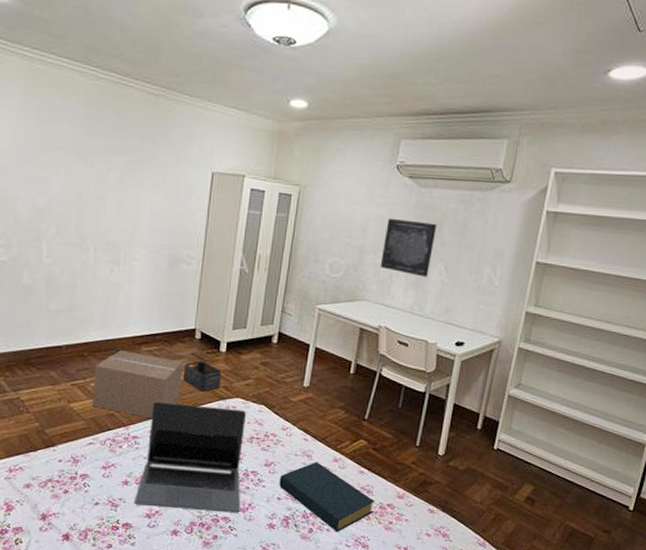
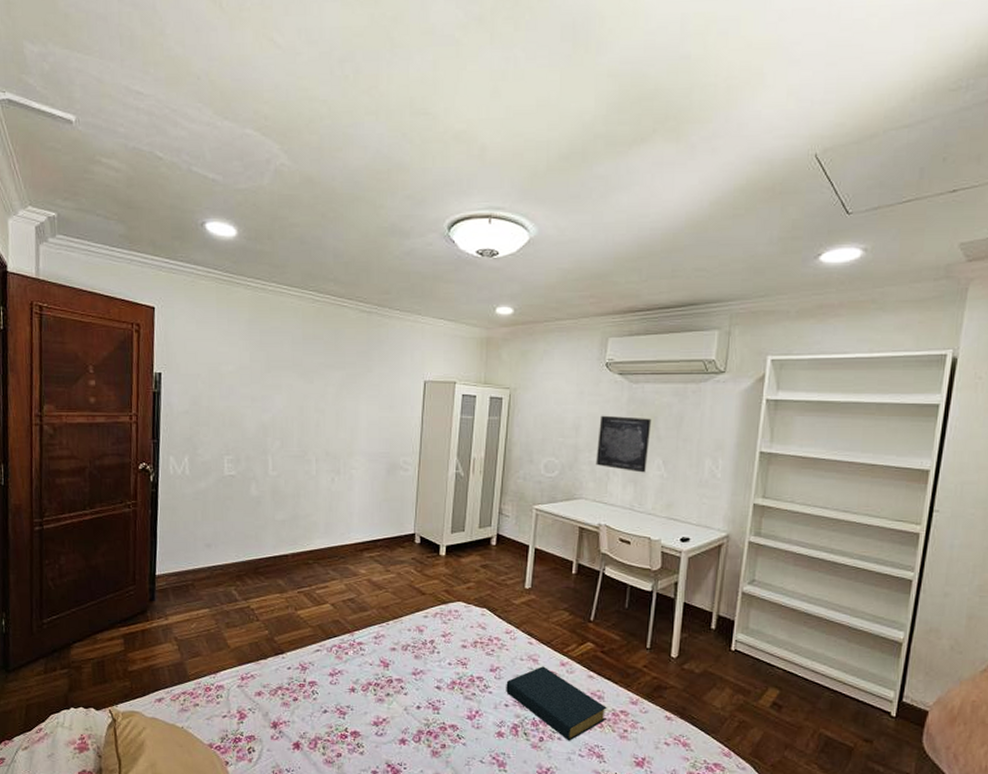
cardboard box: present [92,351,184,419] -> none [318,557,405,624]
laptop: present [135,401,247,513] -> none [362,607,470,721]
storage bin: present [183,361,221,392] -> none [405,565,442,596]

